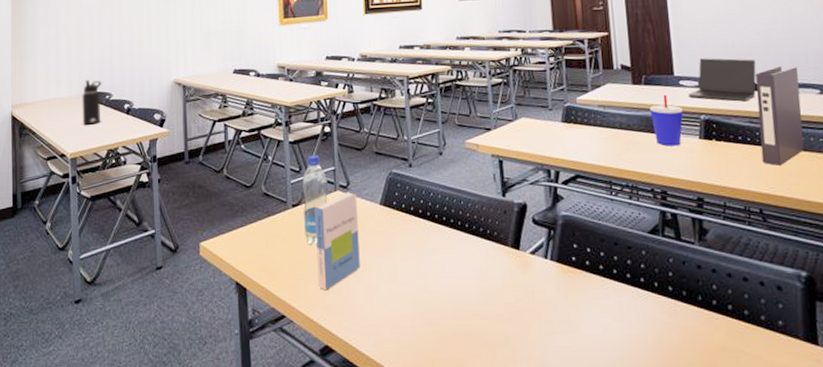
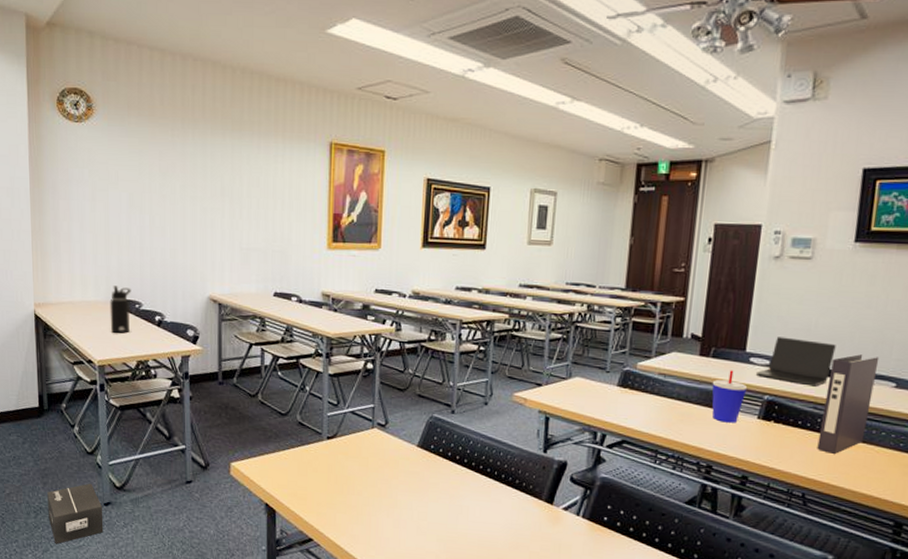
box: none [18,281,74,353] -> present [47,483,104,544]
bottle: present [302,155,328,245] -> none [338,390,365,477]
book: present [315,191,360,291] -> none [348,430,394,521]

